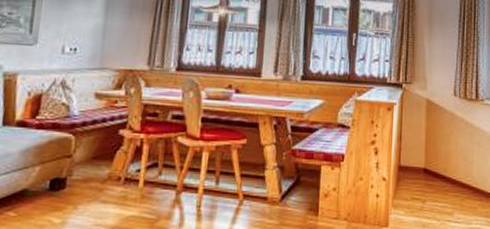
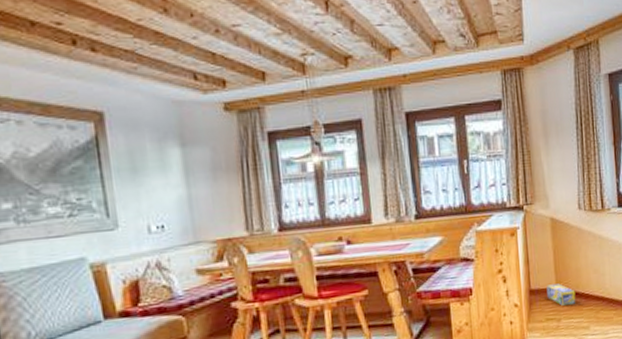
box: none [415,164,443,189] -> present [546,283,576,306]

